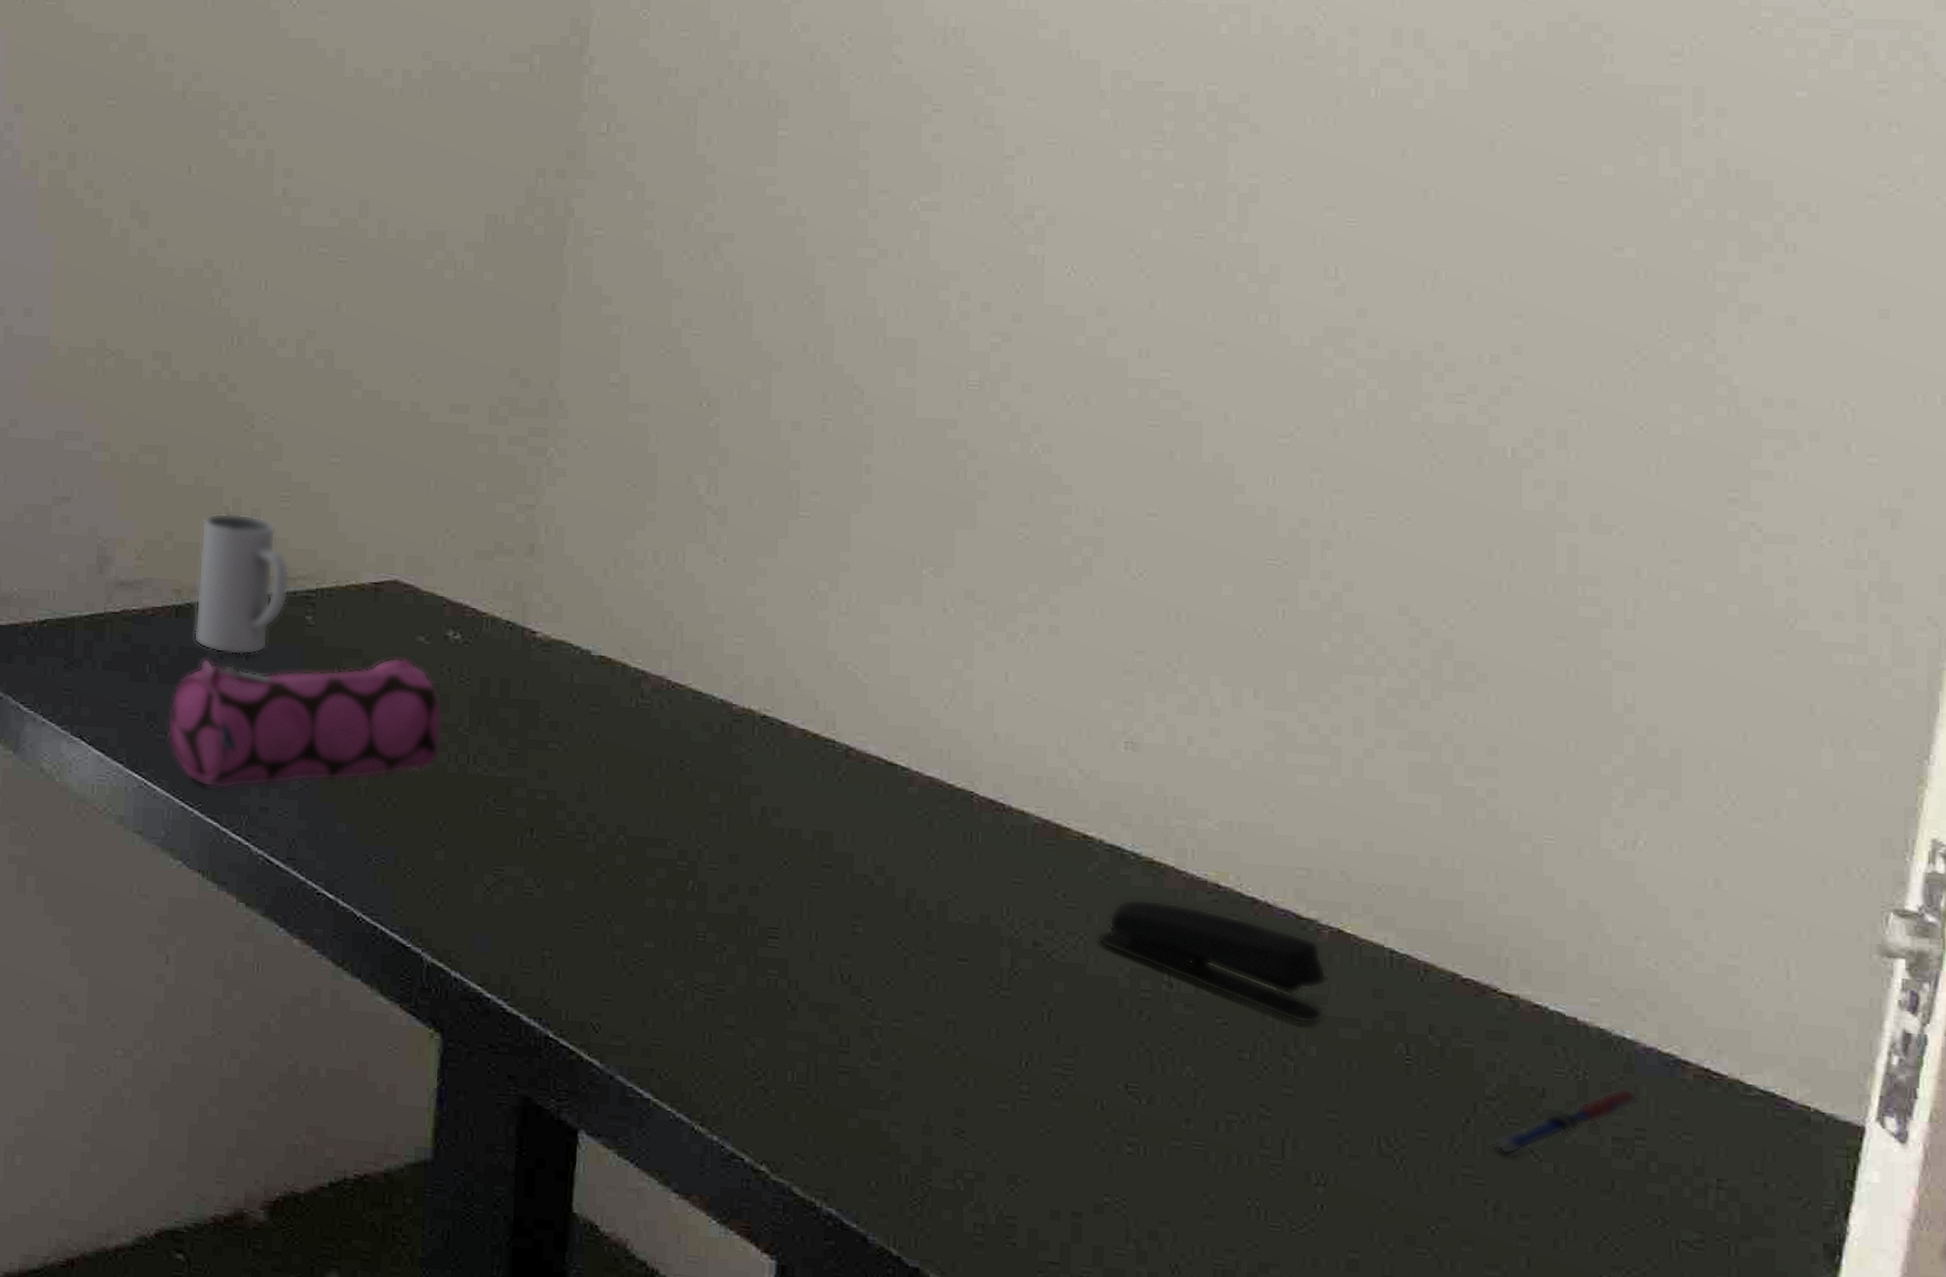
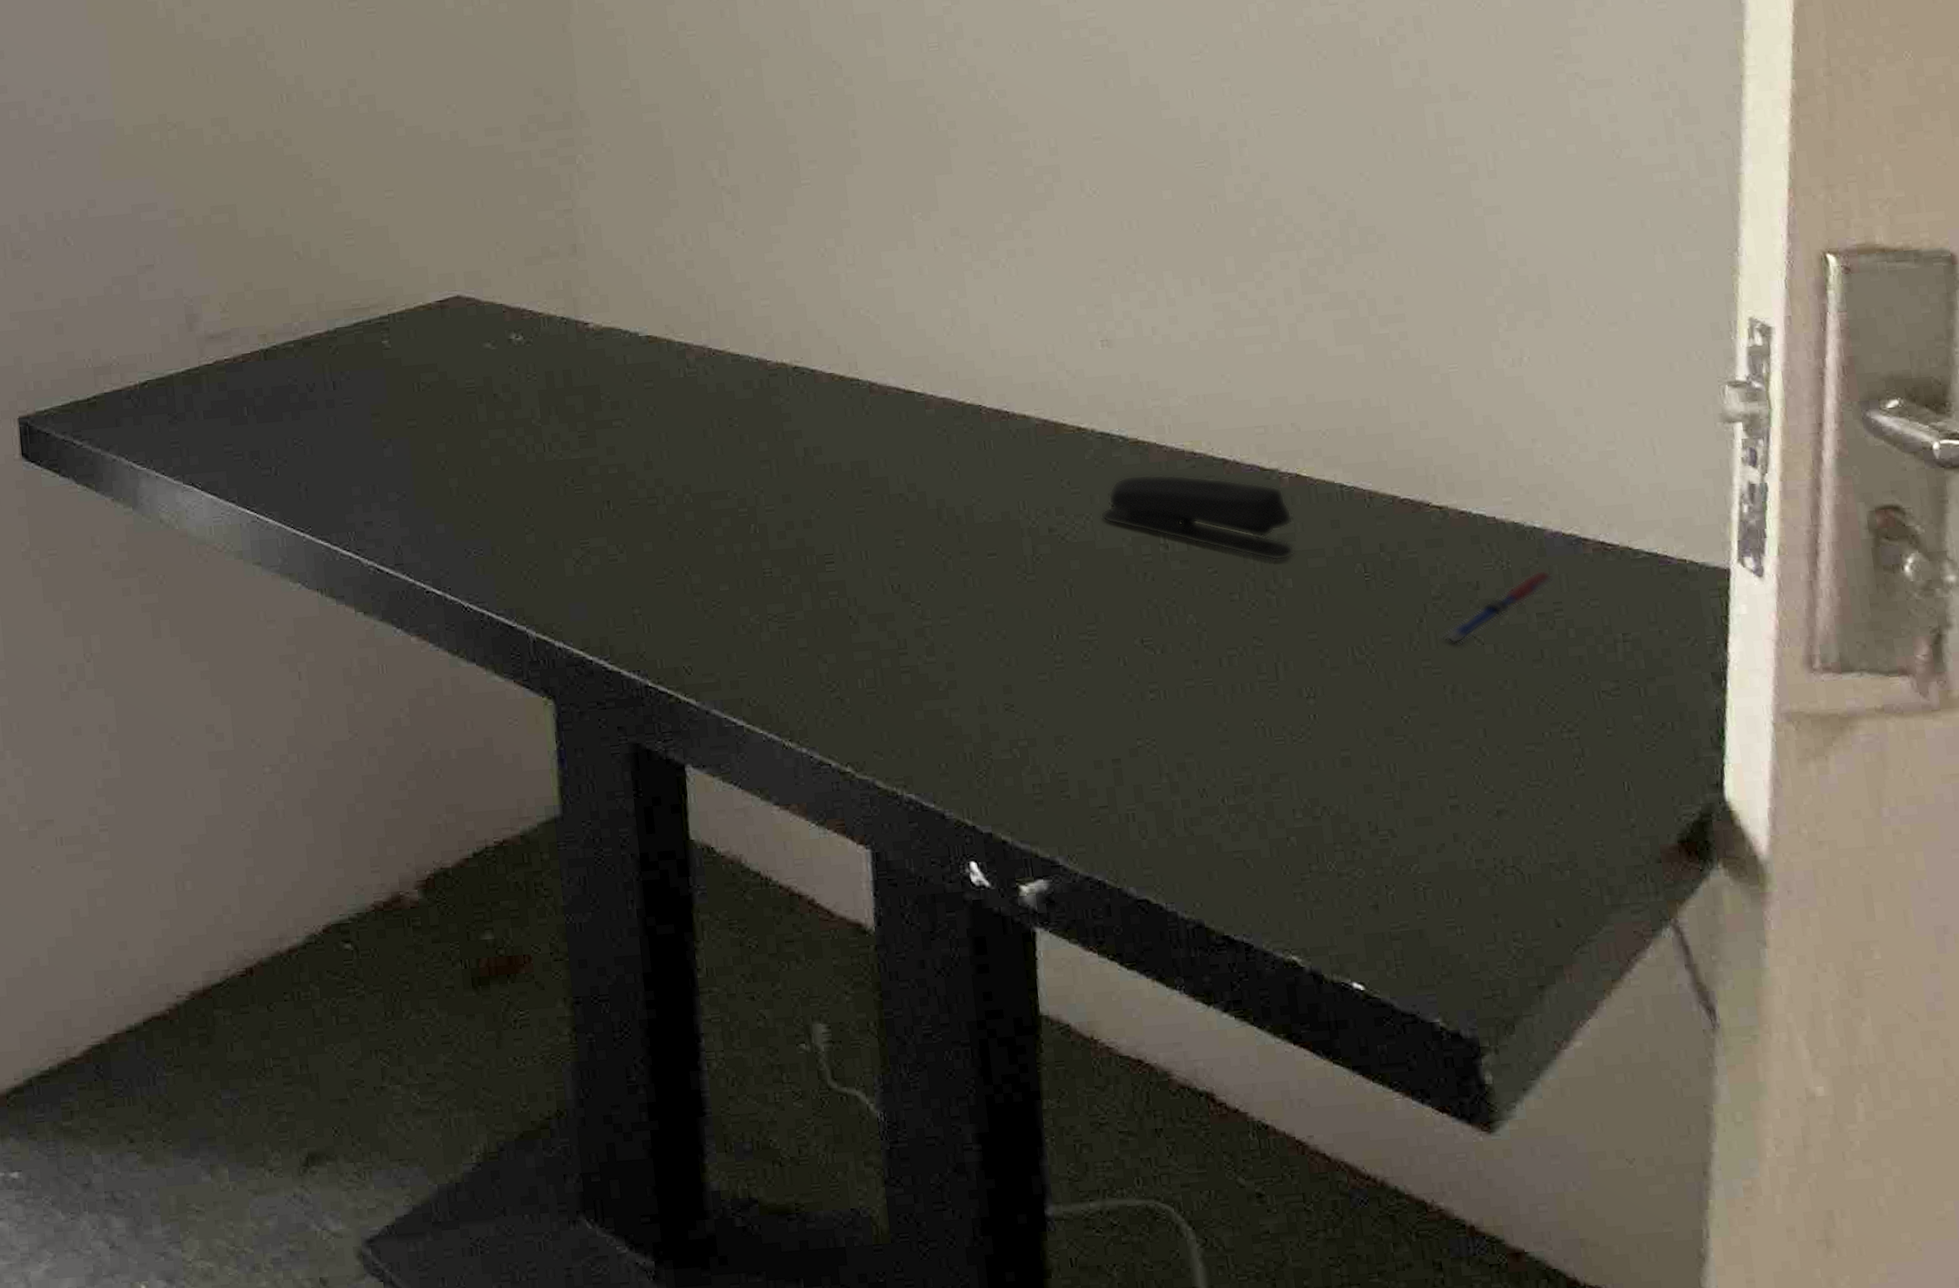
pencil case: present [167,657,442,790] -> none [269,365,519,512]
mug: present [193,512,290,655] -> none [276,255,364,387]

